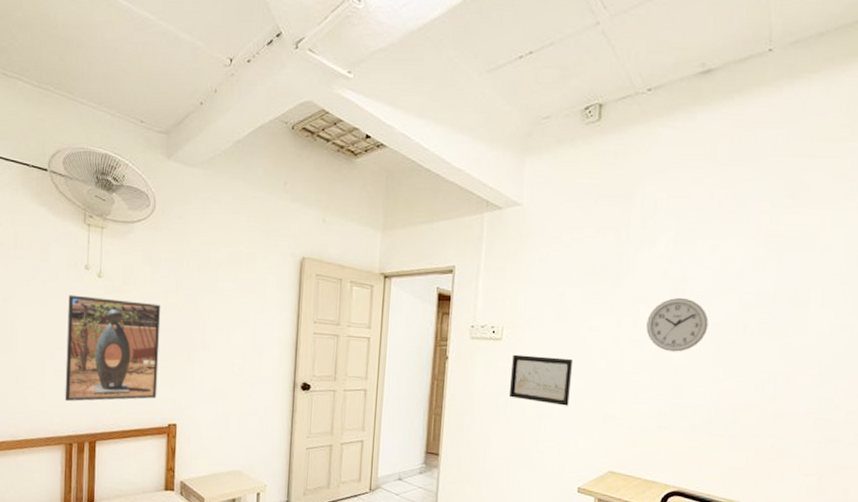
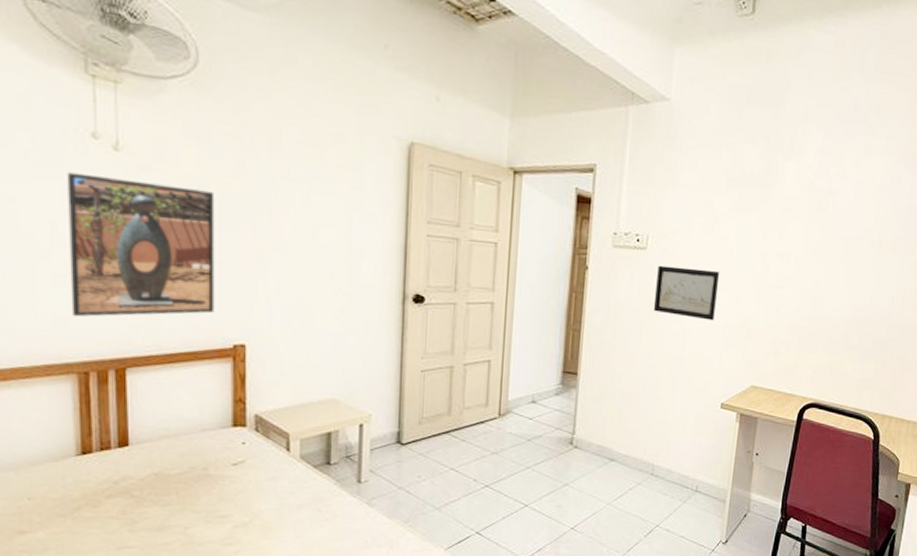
wall clock: present [646,297,709,352] -> none [791,210,849,266]

